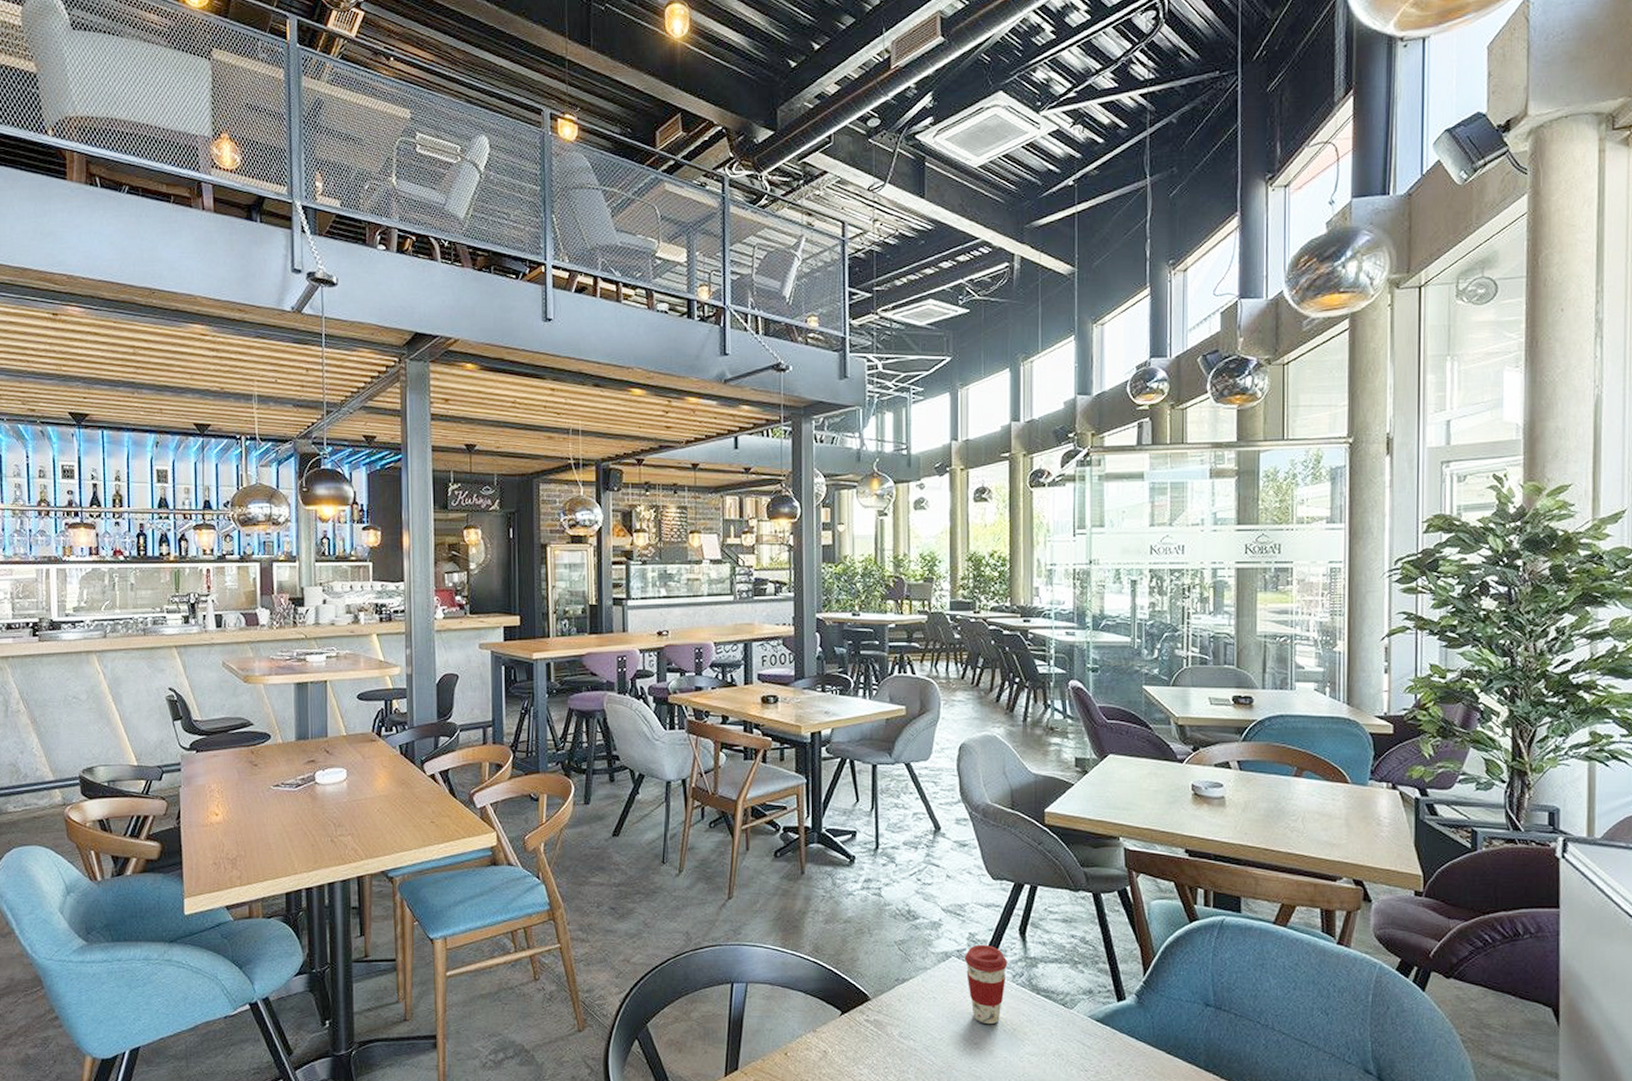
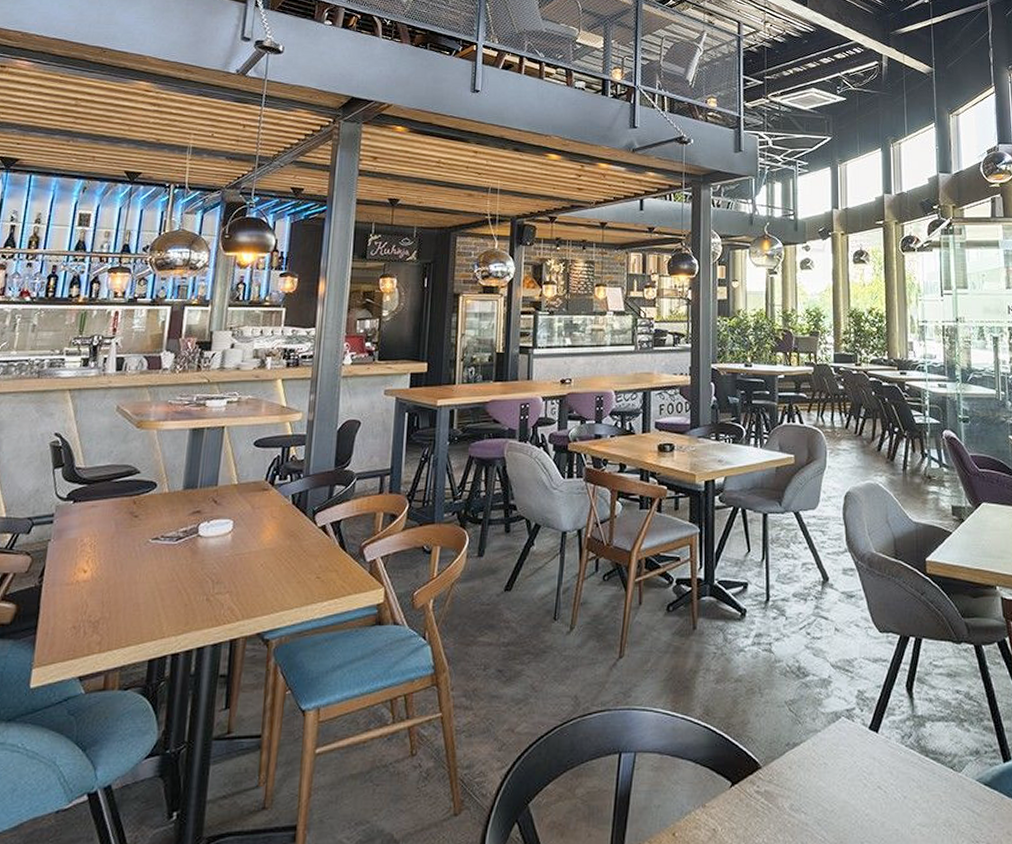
coffee cup: present [964,944,1008,1025] -> none [853,702,897,793]

